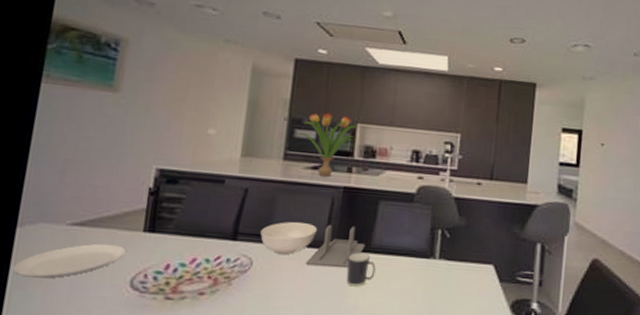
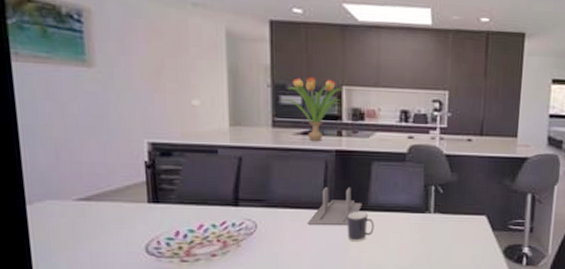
plate: present [13,243,127,278] -> none [33,216,136,249]
bowl: present [260,221,318,254] -> none [260,185,315,216]

